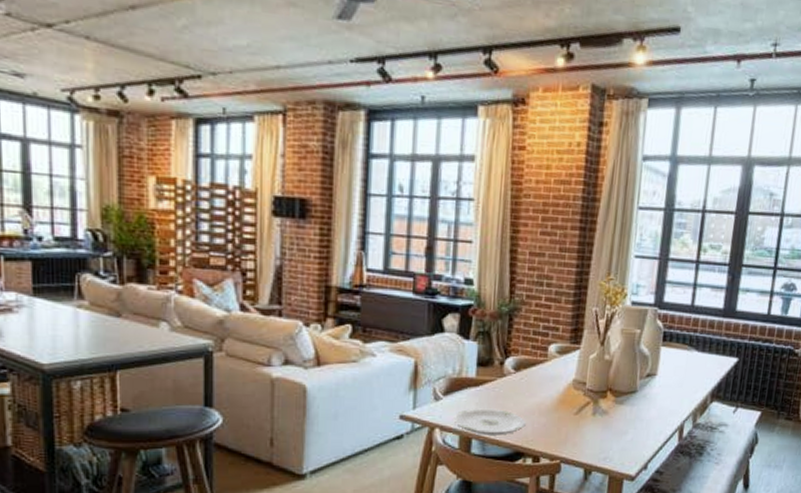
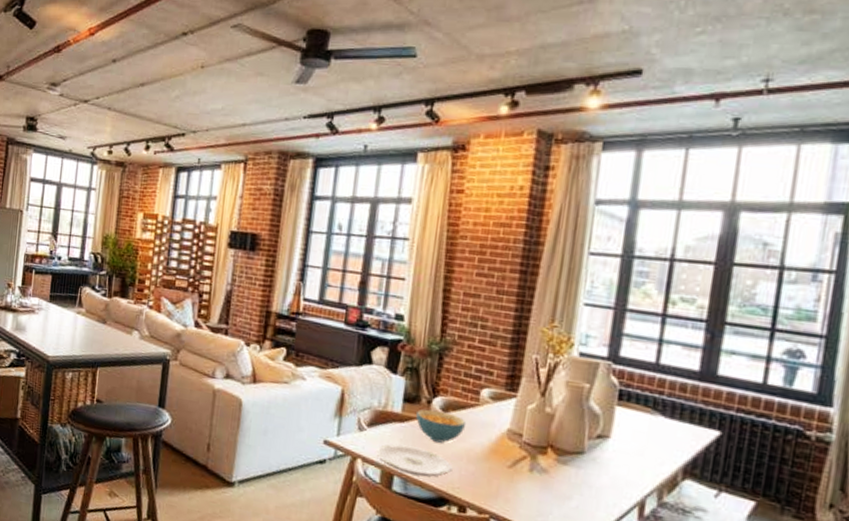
cereal bowl: none [490,370,537,401] -> present [416,409,467,443]

